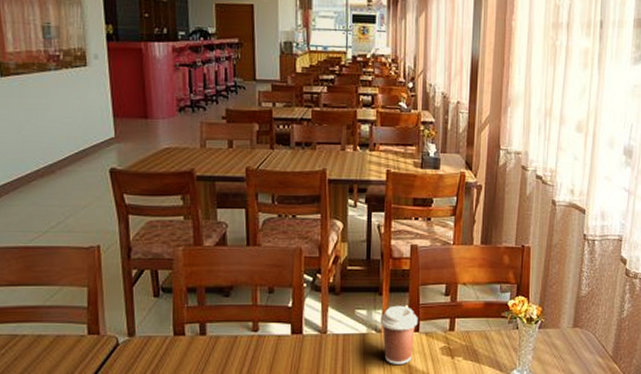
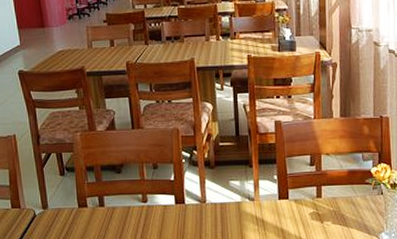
coffee cup: present [380,305,418,364] -> none [252,175,287,229]

